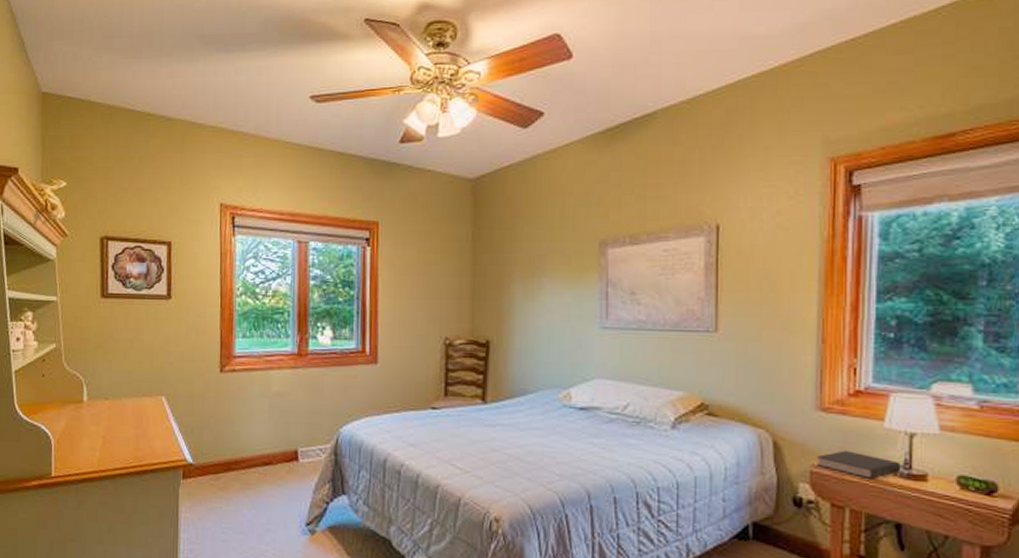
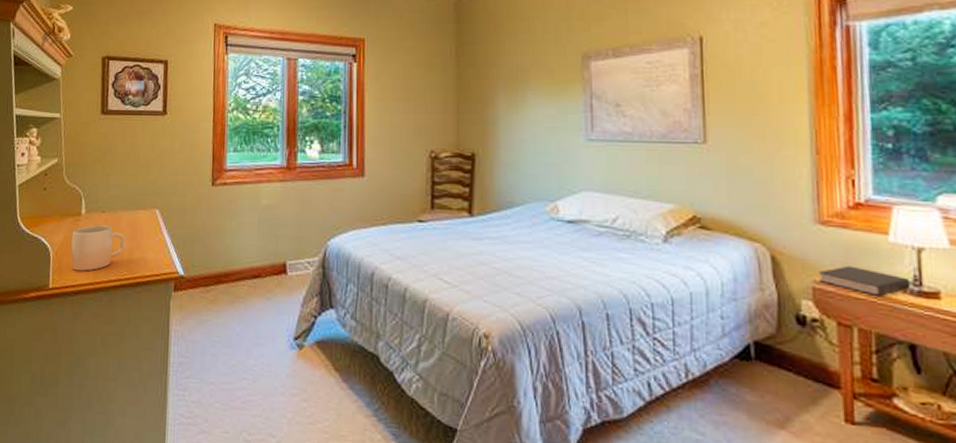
mug: none [73,412,131,459] -> present [71,225,126,271]

